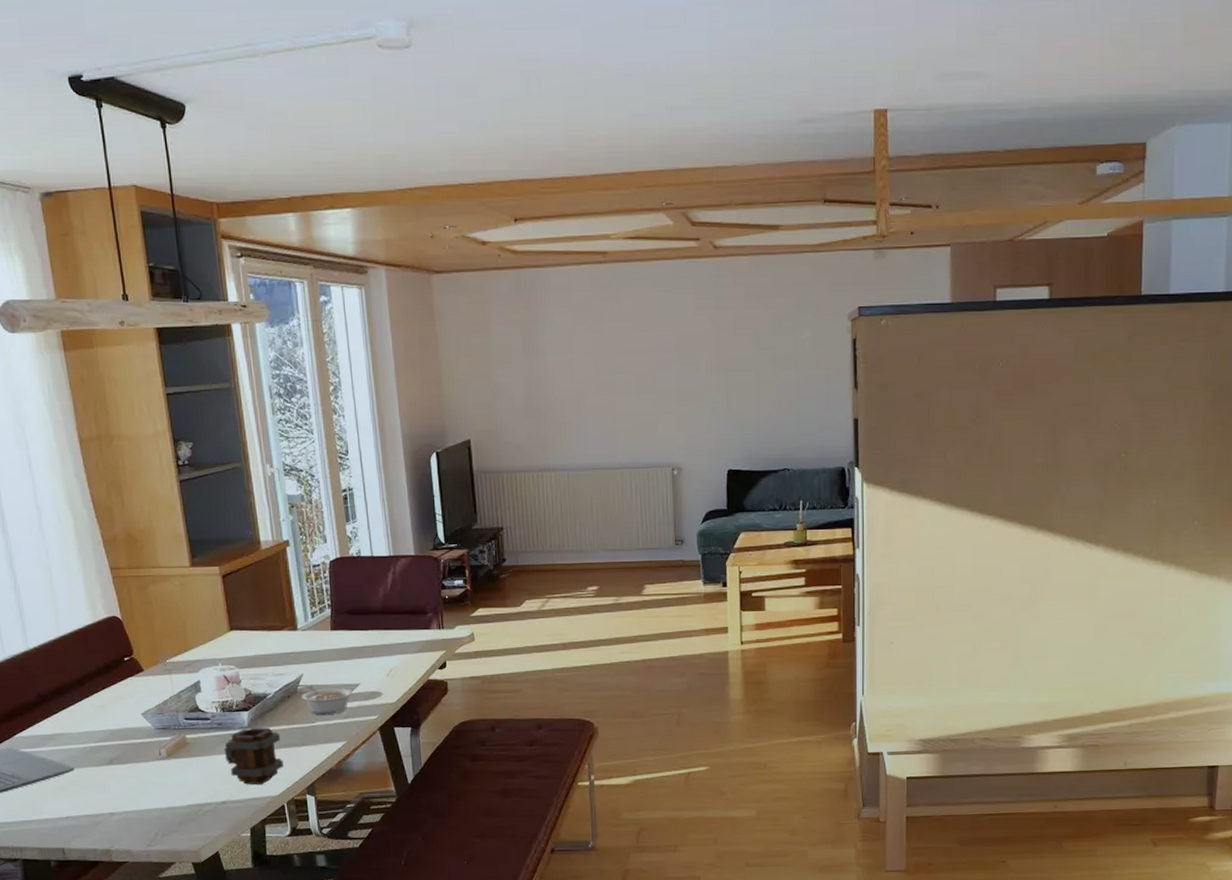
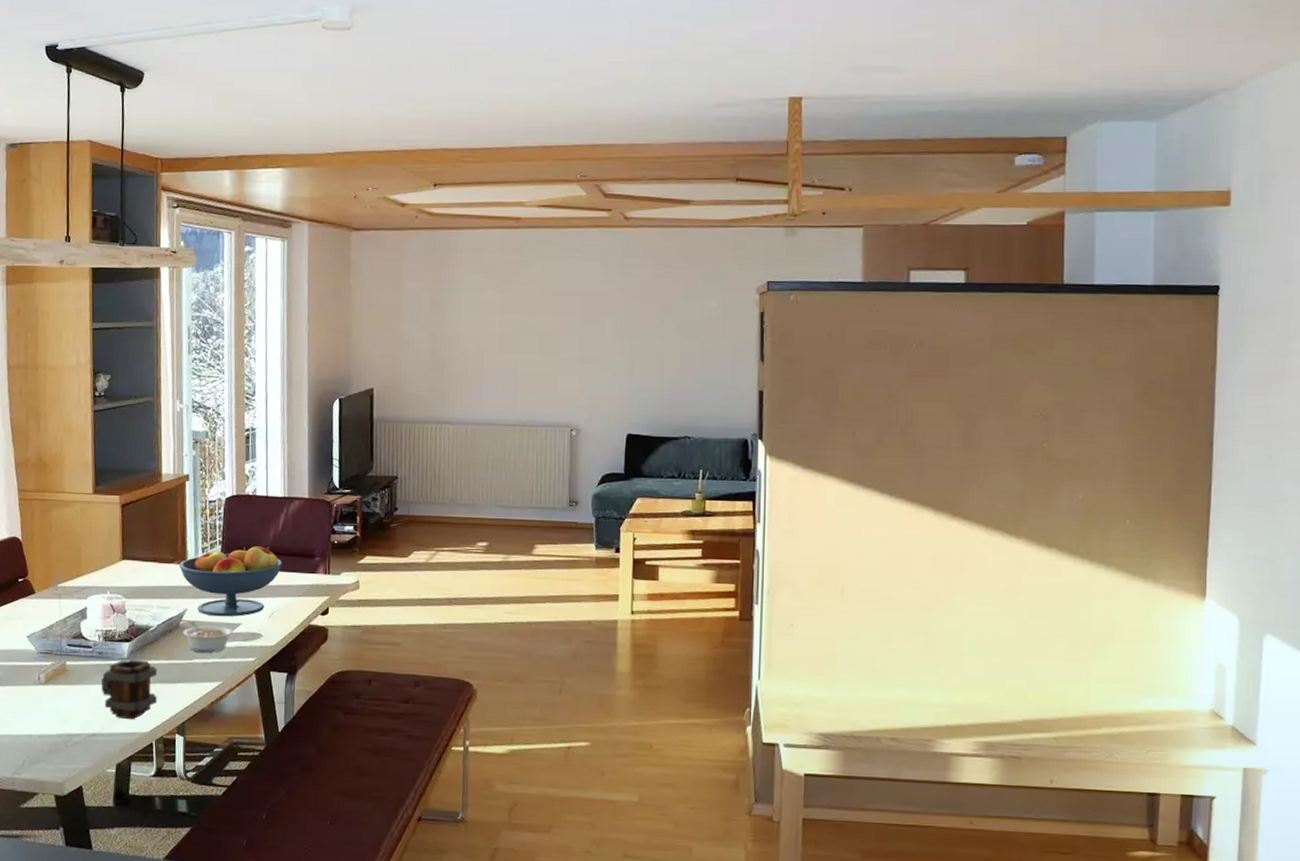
fruit bowl: none [289,606,395,679] -> present [179,546,283,617]

